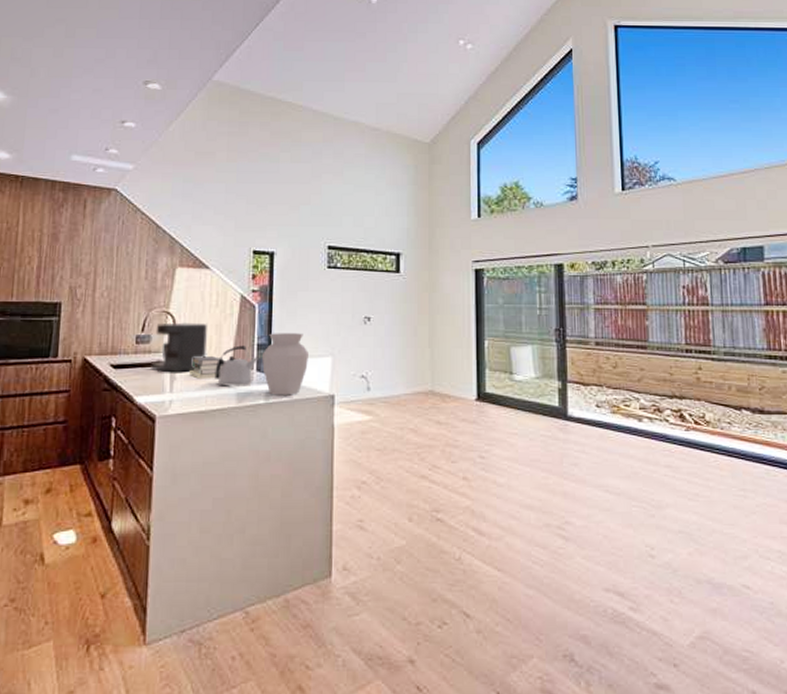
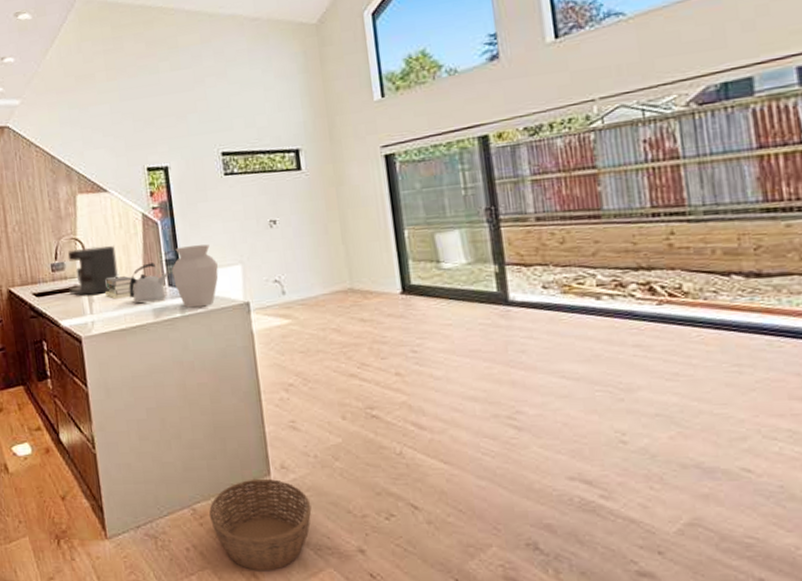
basket: none [261,580,368,684] -> present [208,478,312,572]

